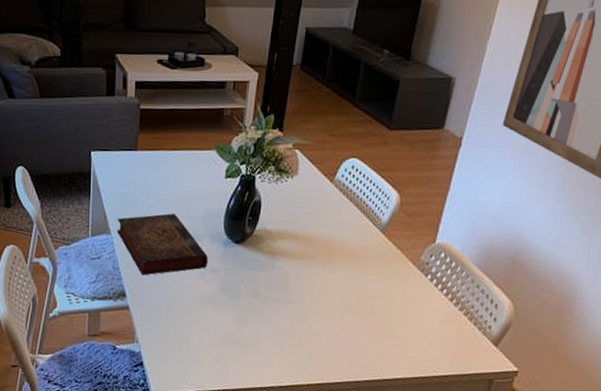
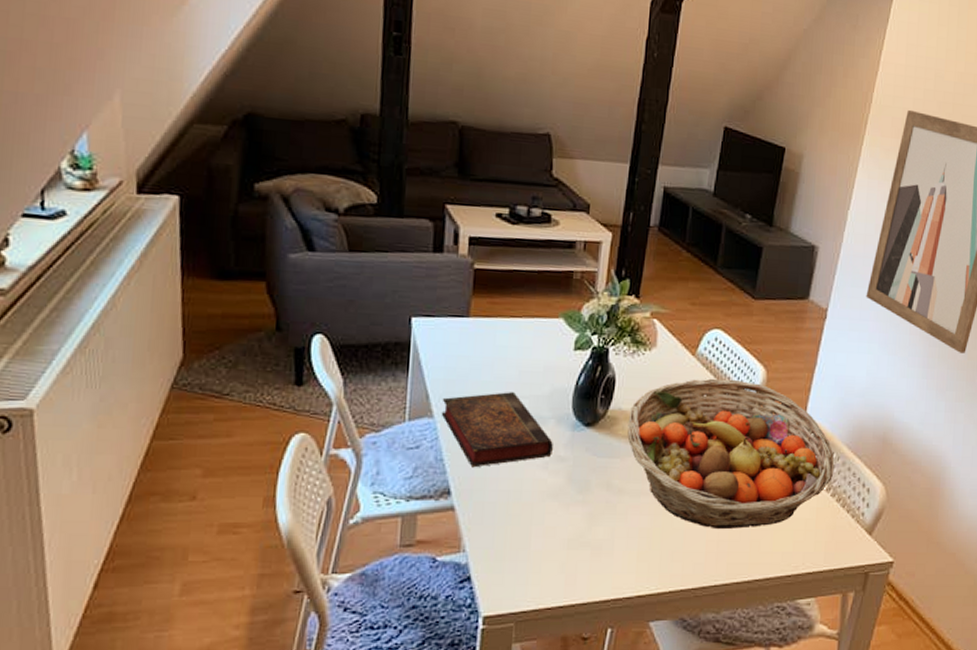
fruit basket: none [271,202,464,335] -> present [627,378,835,530]

